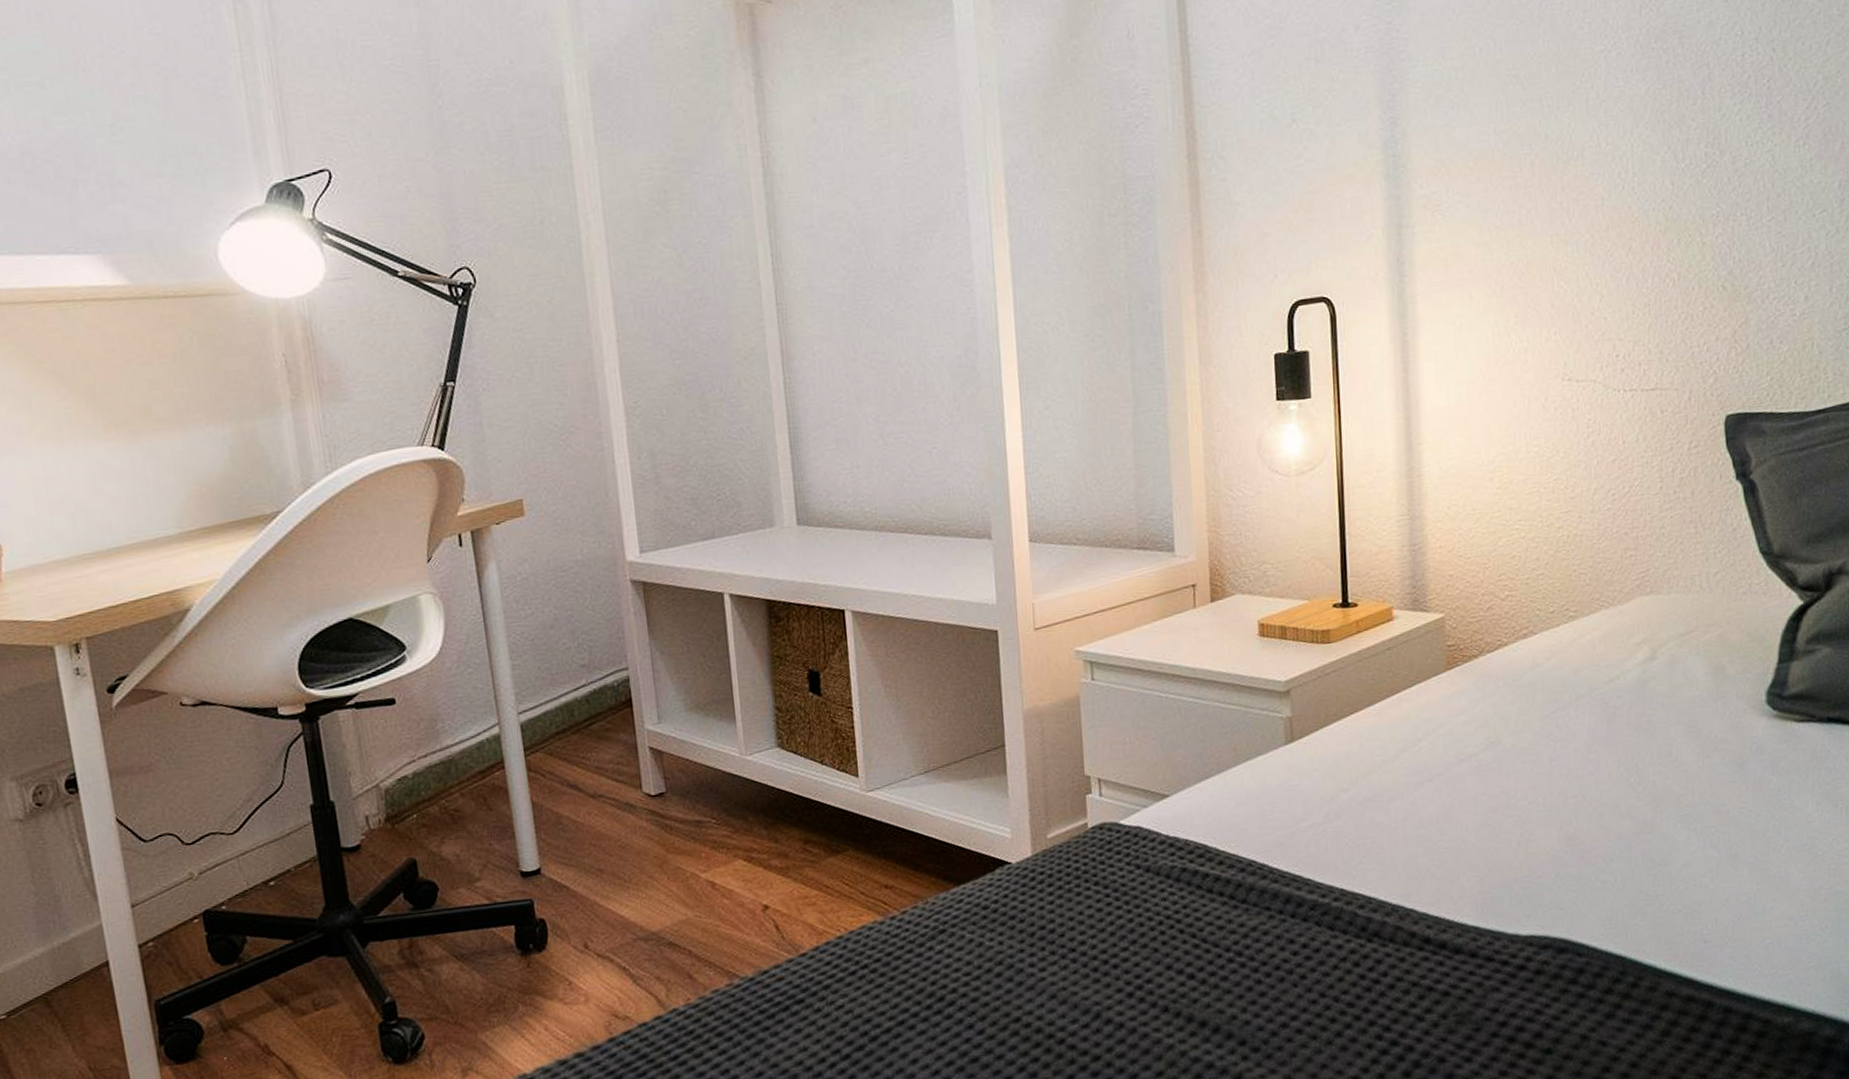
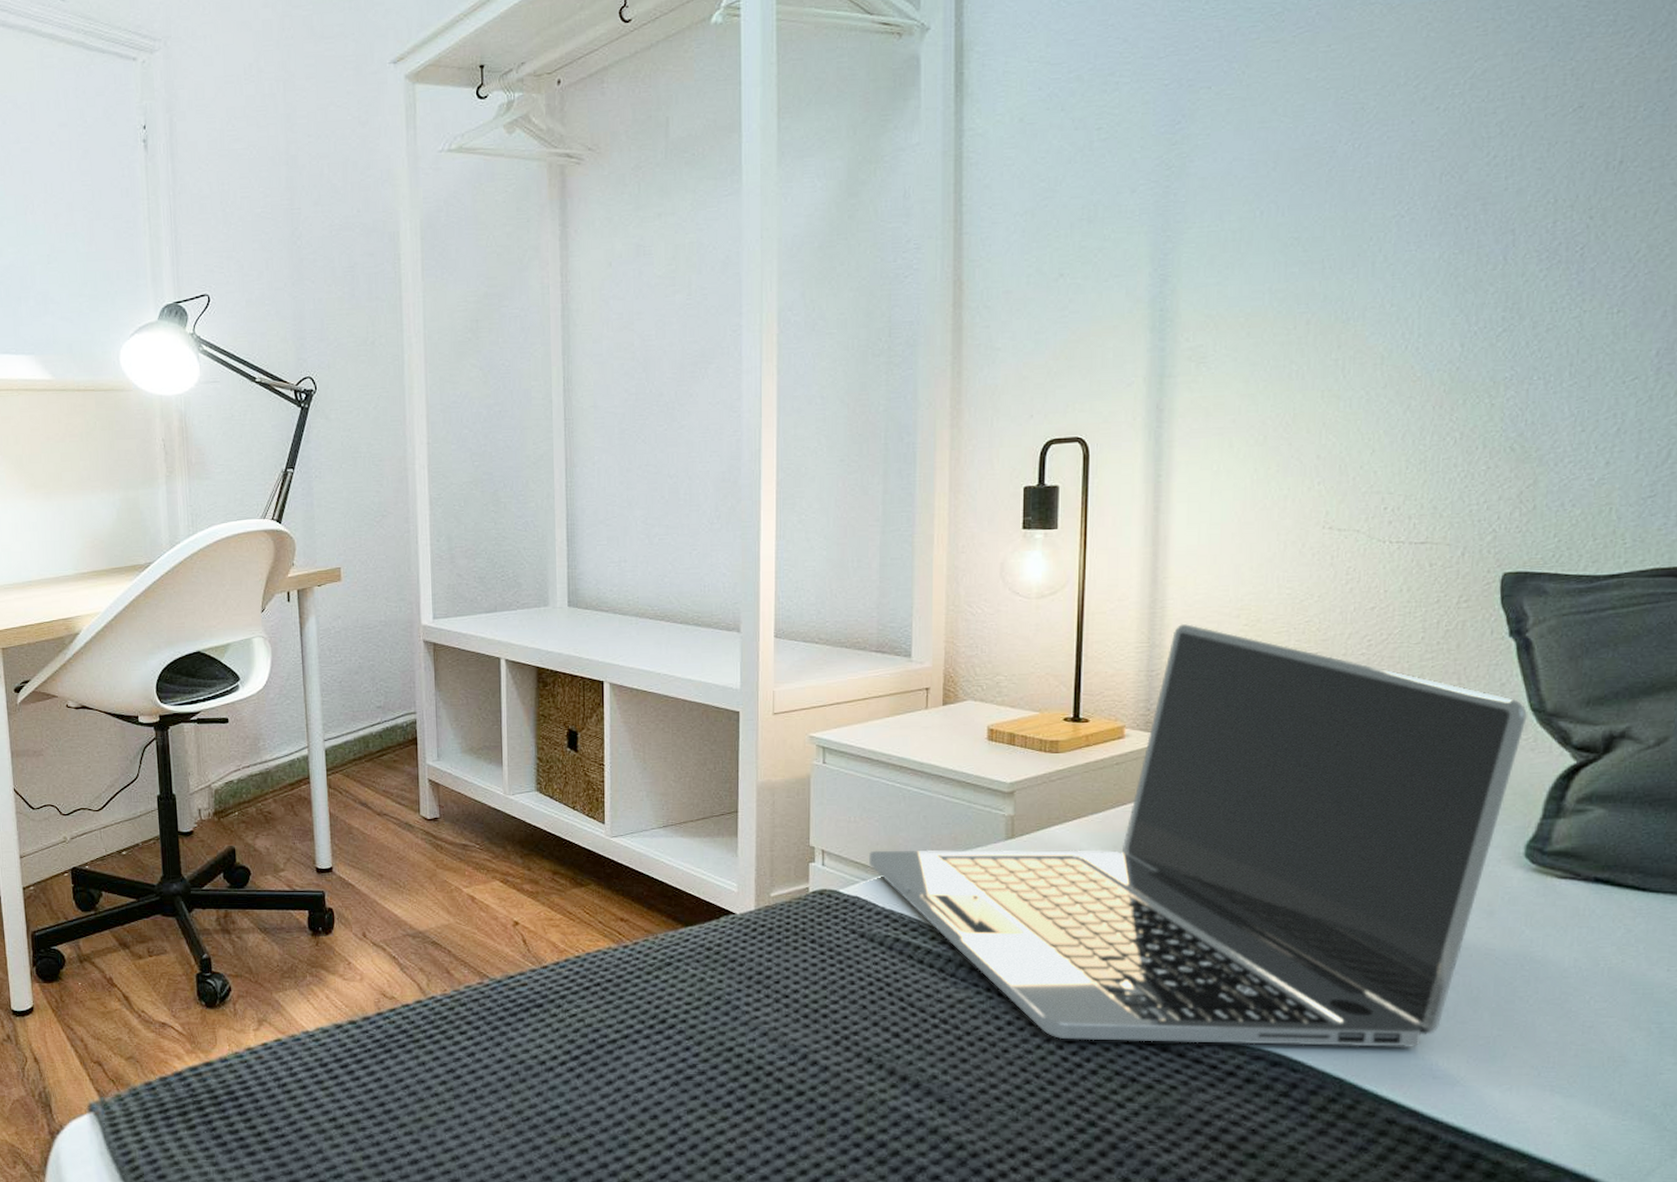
laptop: none [1148,491,1758,956] -> present [869,623,1527,1047]

